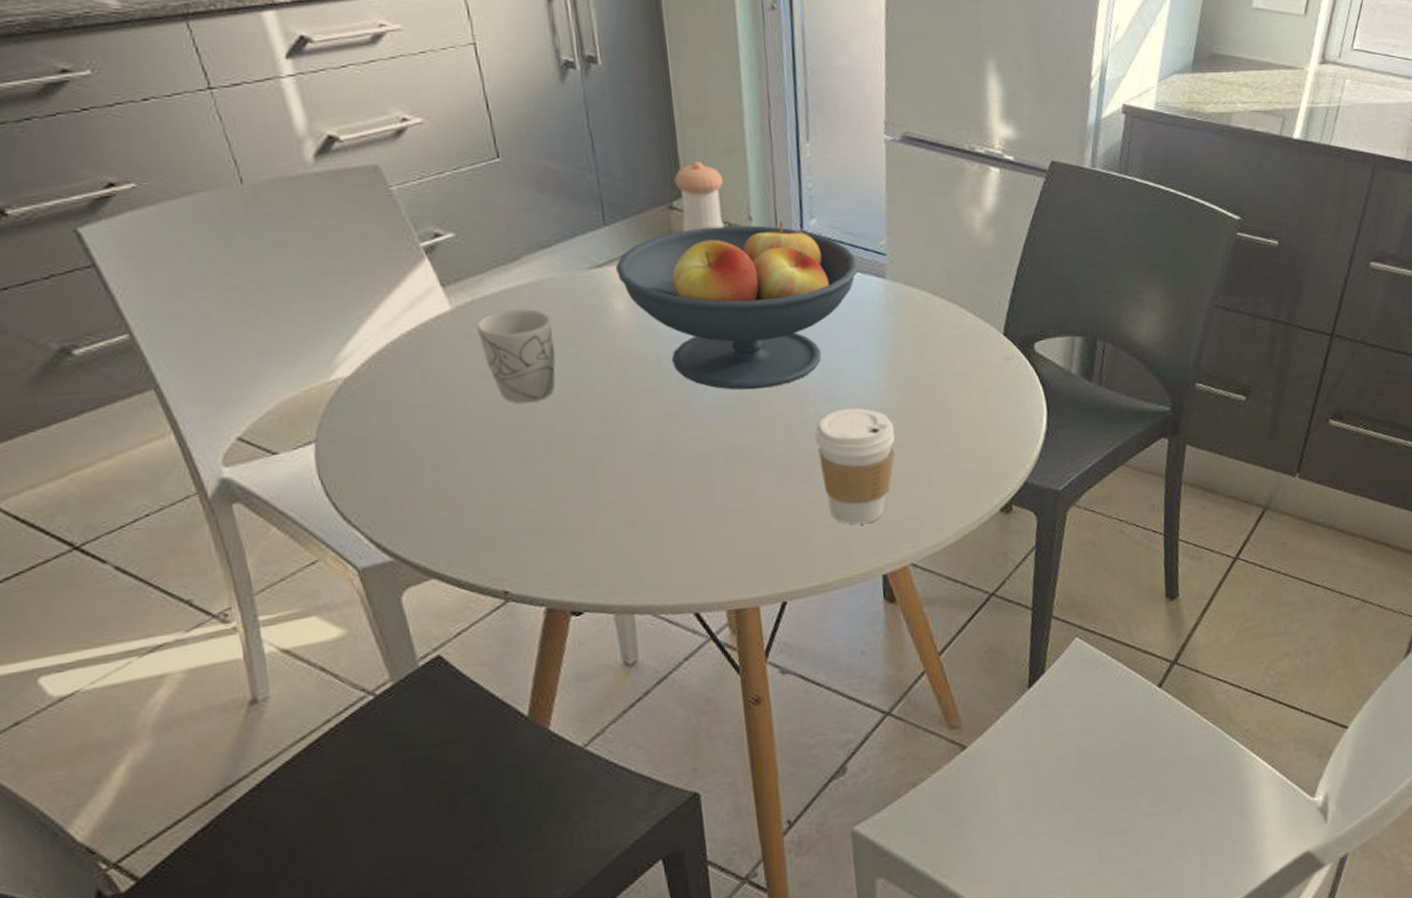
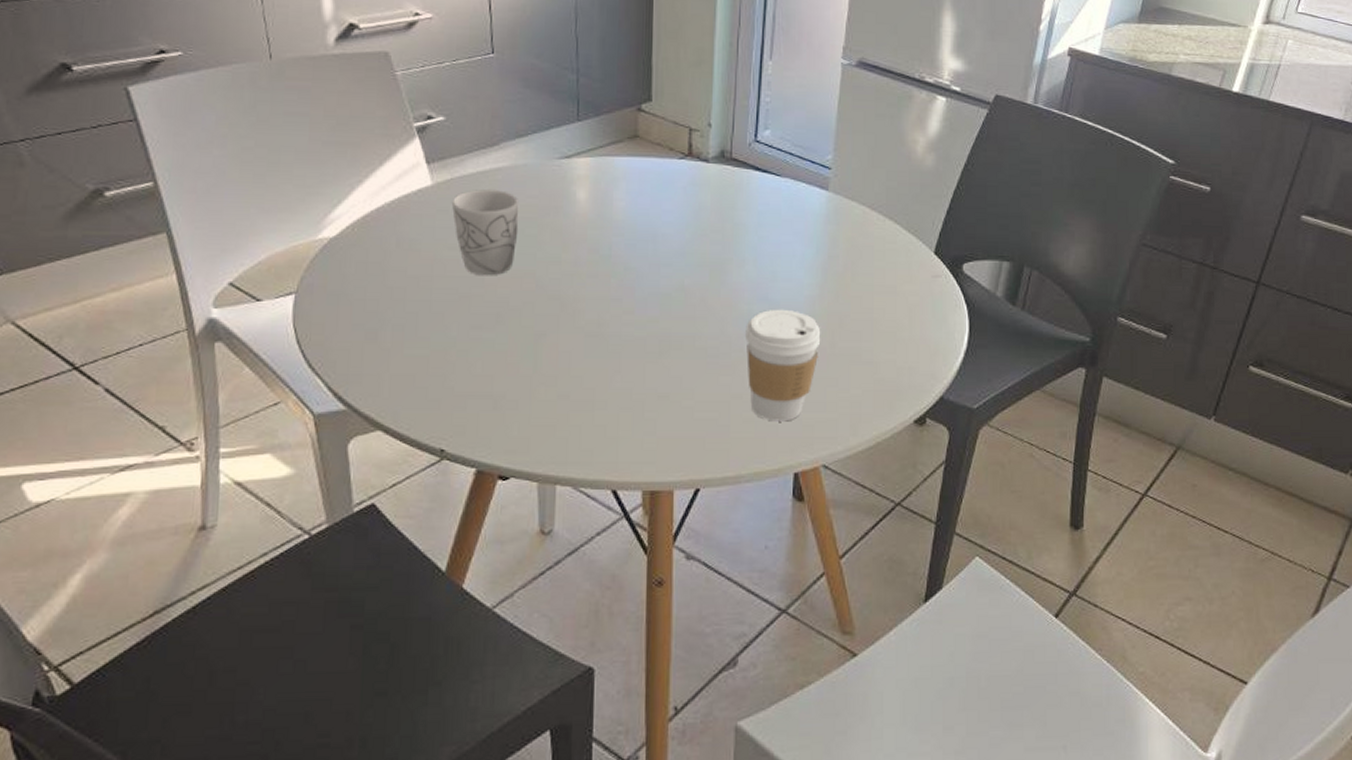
fruit bowl: present [615,220,859,390] -> none [582,129,804,284]
pepper shaker: present [674,161,724,232] -> none [645,69,689,132]

